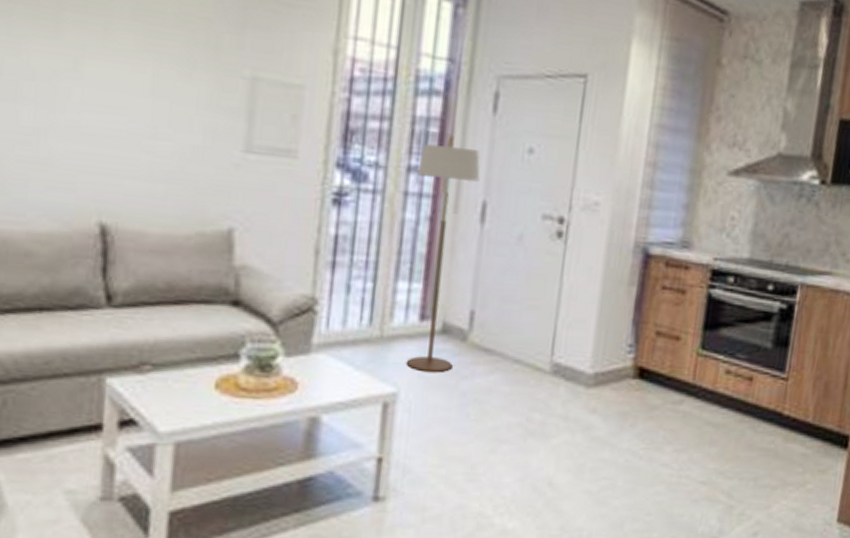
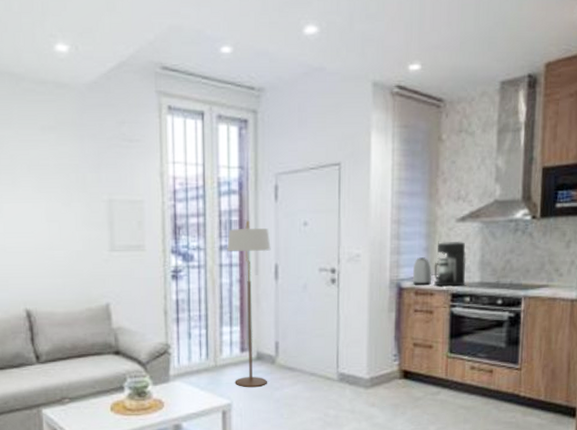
kettle: none [664,216,690,255] -> present [413,257,431,285]
coffee maker: none [691,199,736,261] -> present [434,241,466,288]

